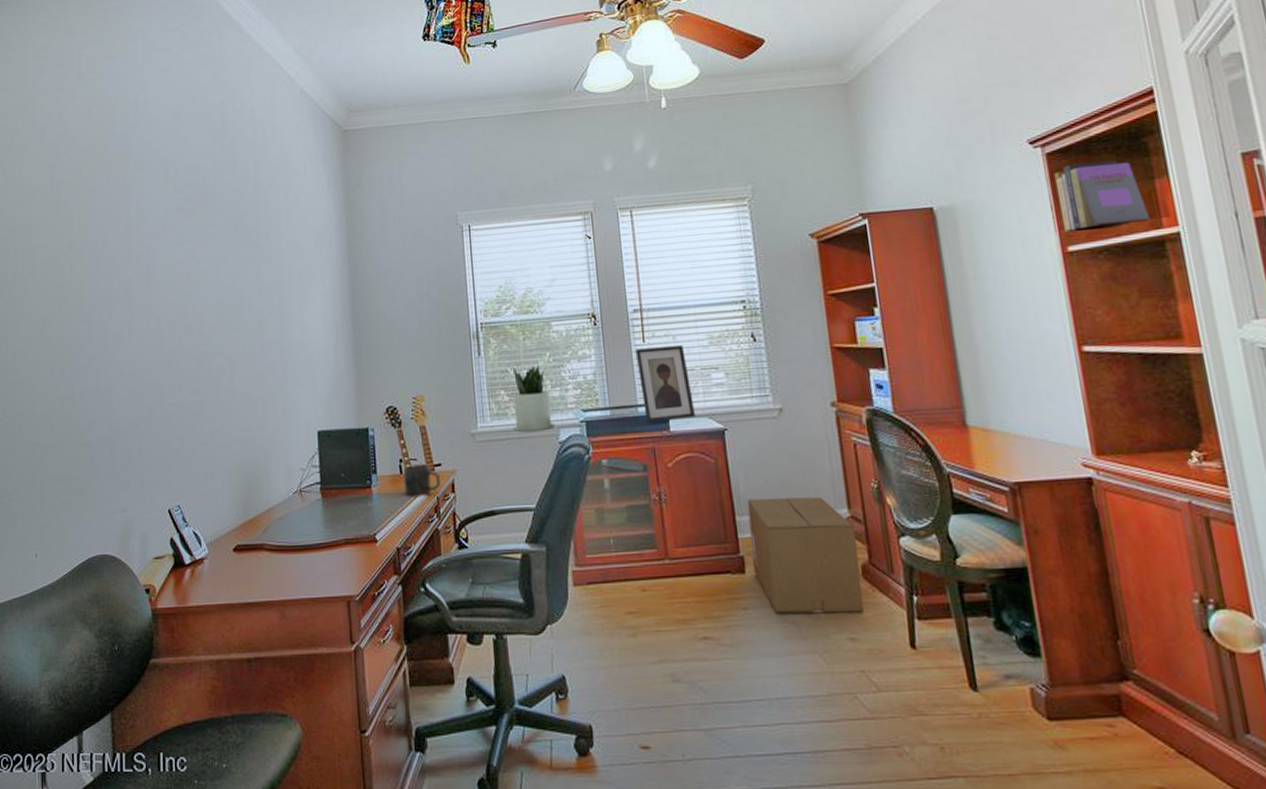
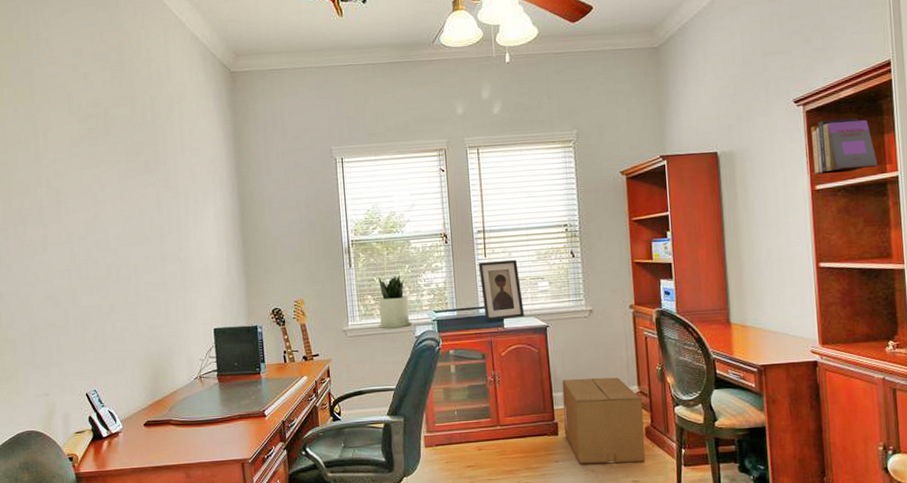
mug: present [403,463,440,499] -> none [286,353,318,383]

